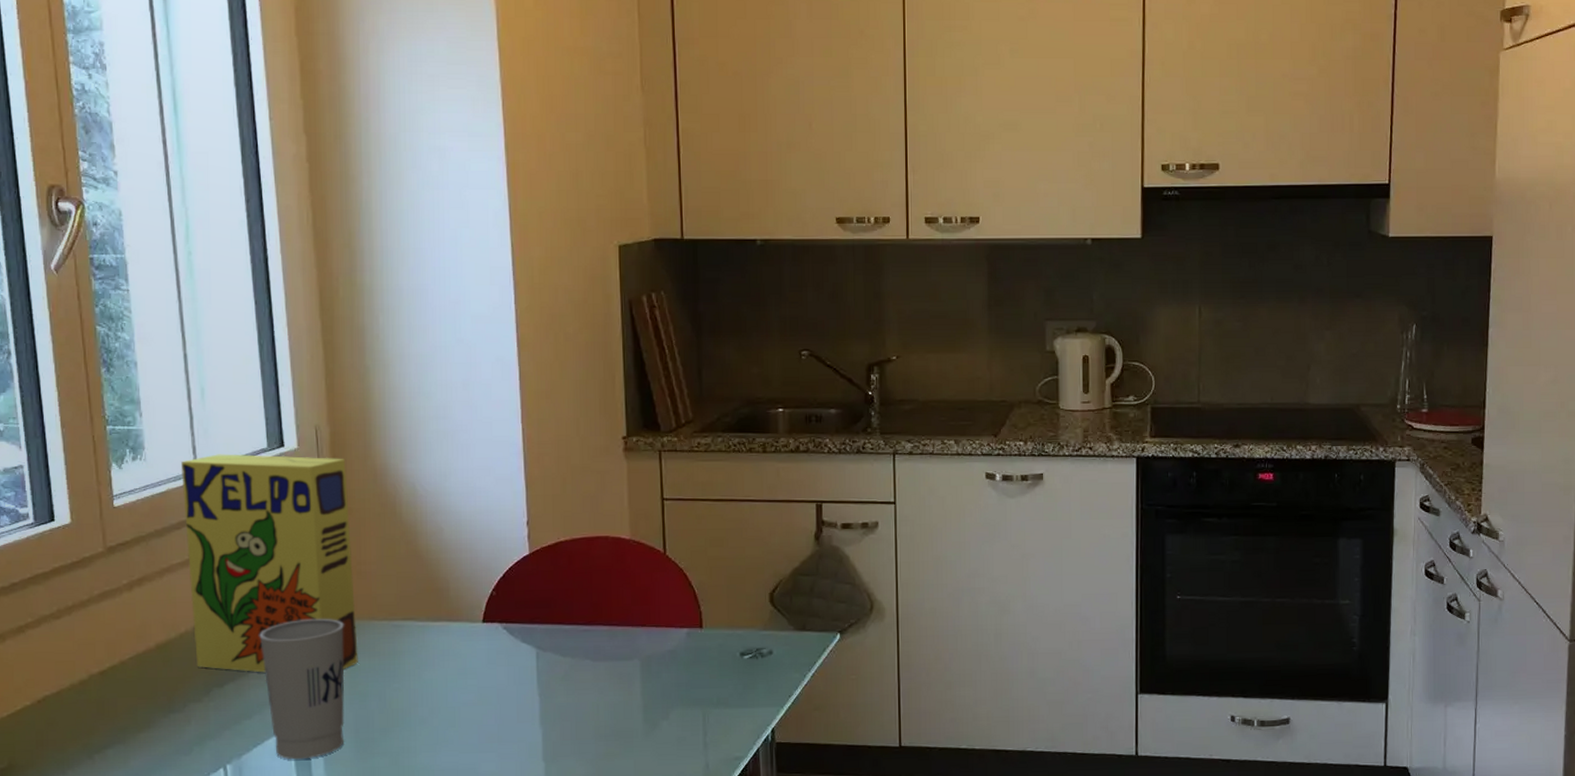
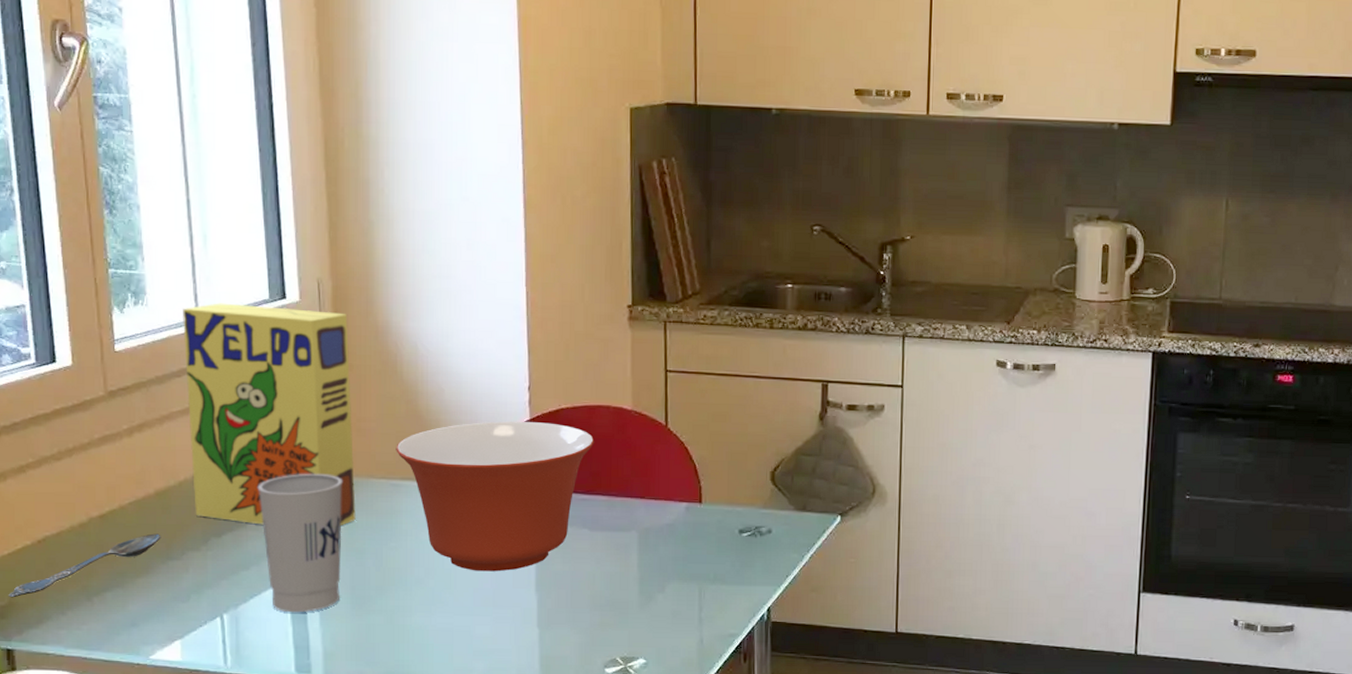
spoon: none [8,687,163,760] -> present [8,533,161,598]
mixing bowl: none [397,555,595,708] -> present [396,421,595,572]

